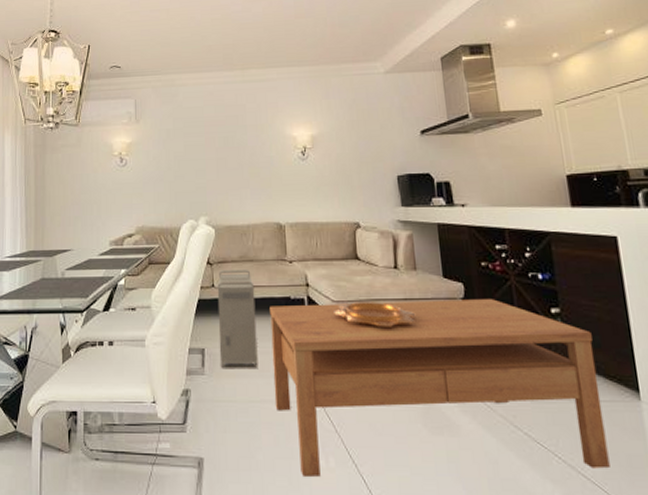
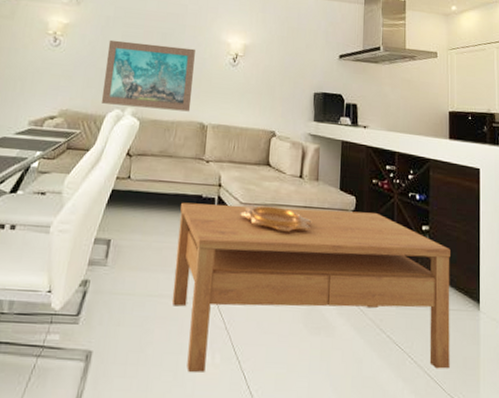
wall art: none [172,148,265,216] -> present [101,39,195,112]
storage bin: present [217,268,258,370] -> none [125,162,170,264]

